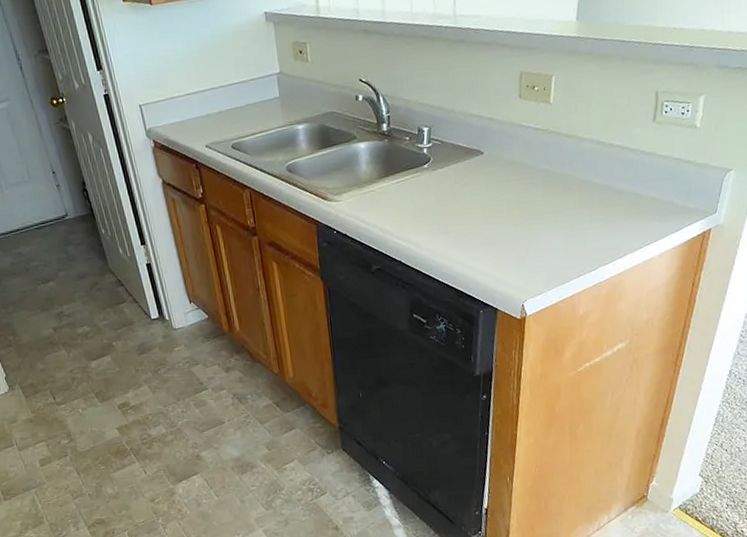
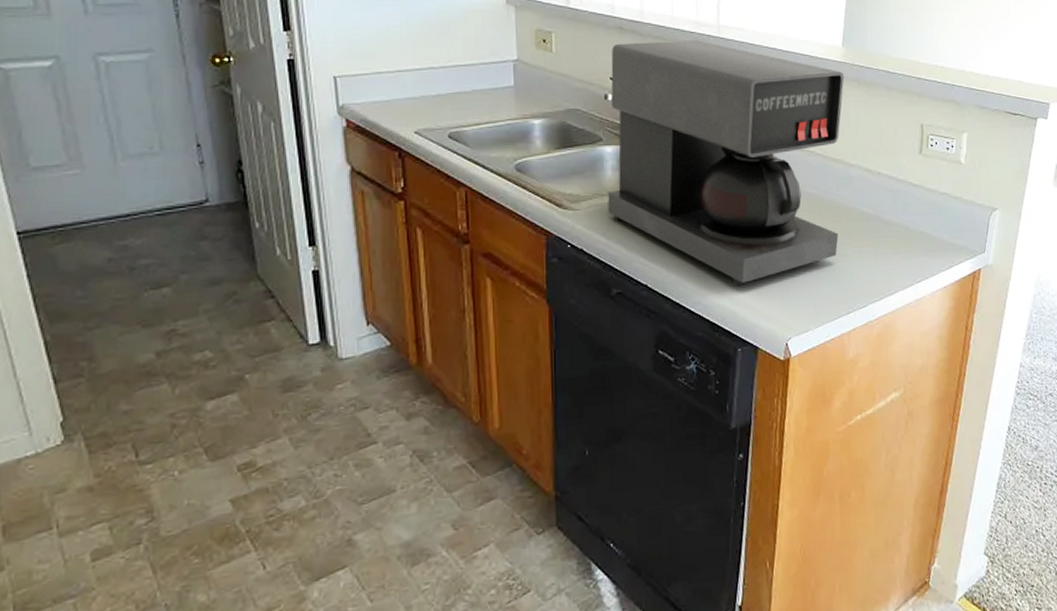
coffee maker: none [359,33,579,257] -> present [608,40,845,285]

